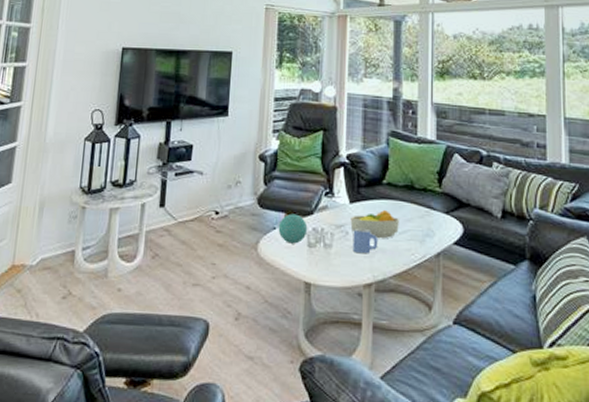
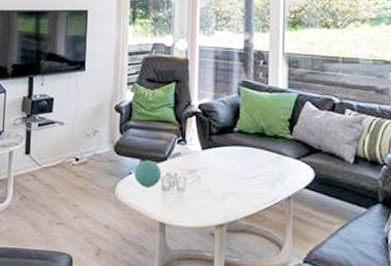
fruit bowl: present [350,210,400,239] -> none [202,156,251,183]
mug: present [352,229,378,254] -> none [205,174,230,197]

